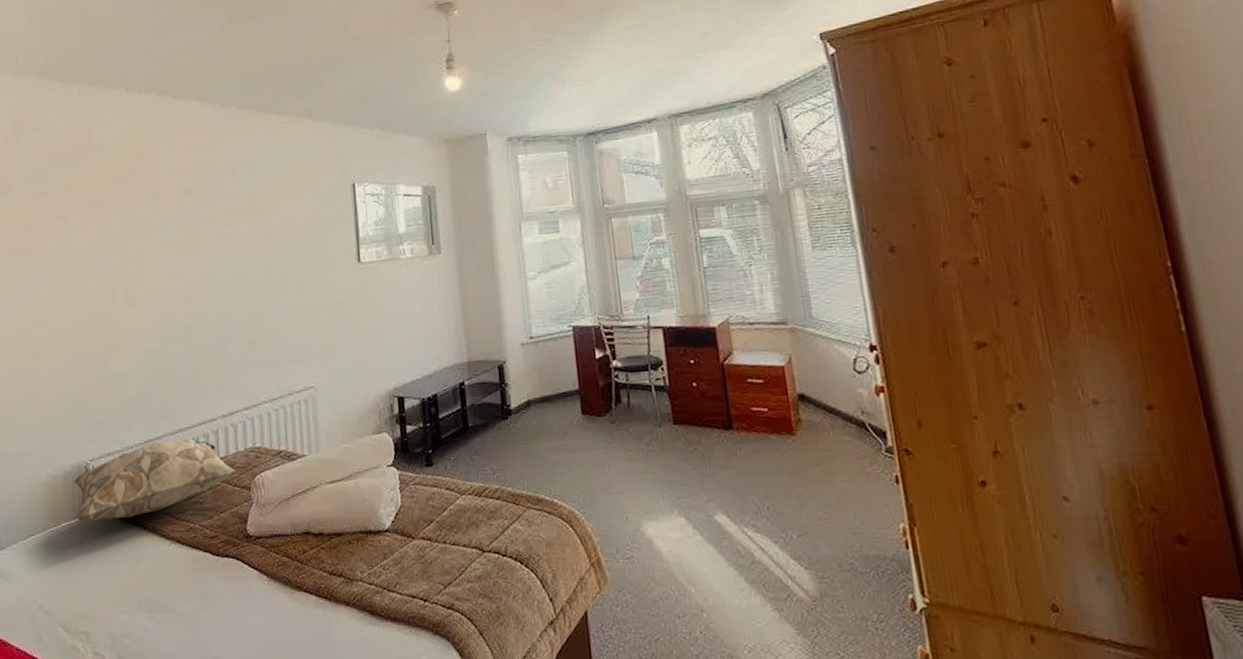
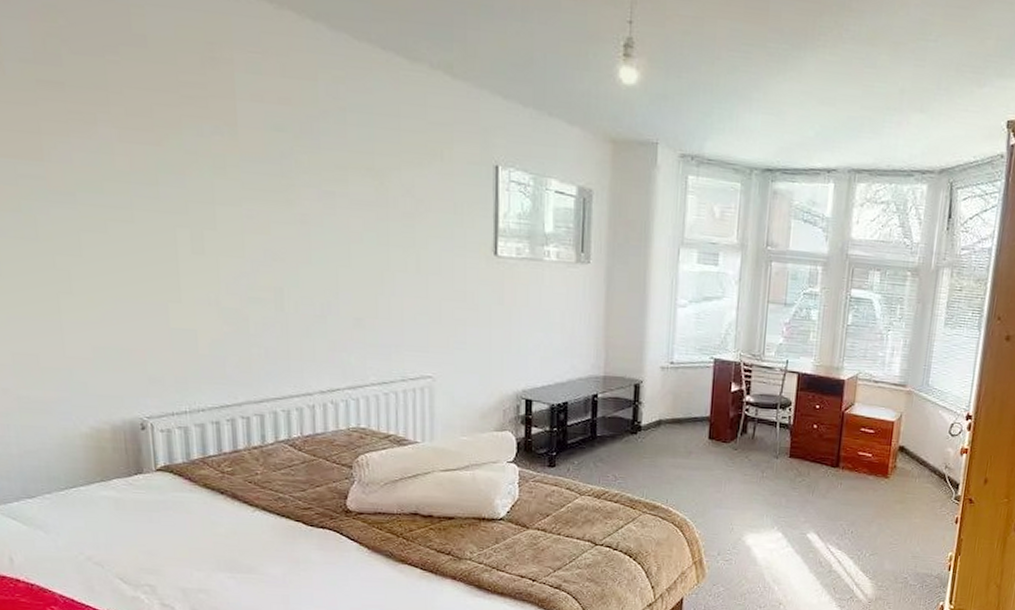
decorative pillow: present [73,439,237,522] -> none [126,408,336,481]

